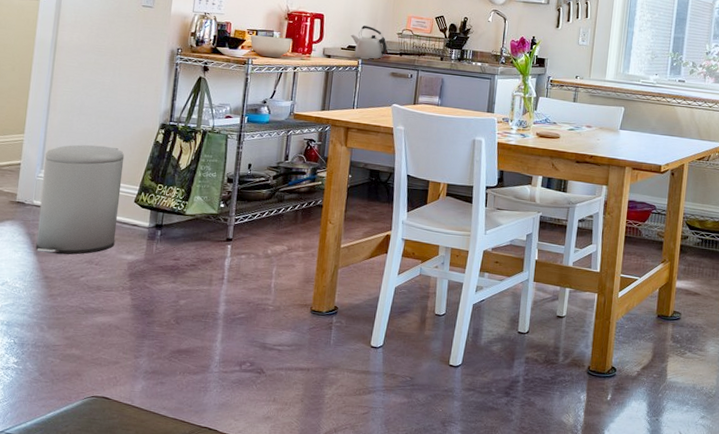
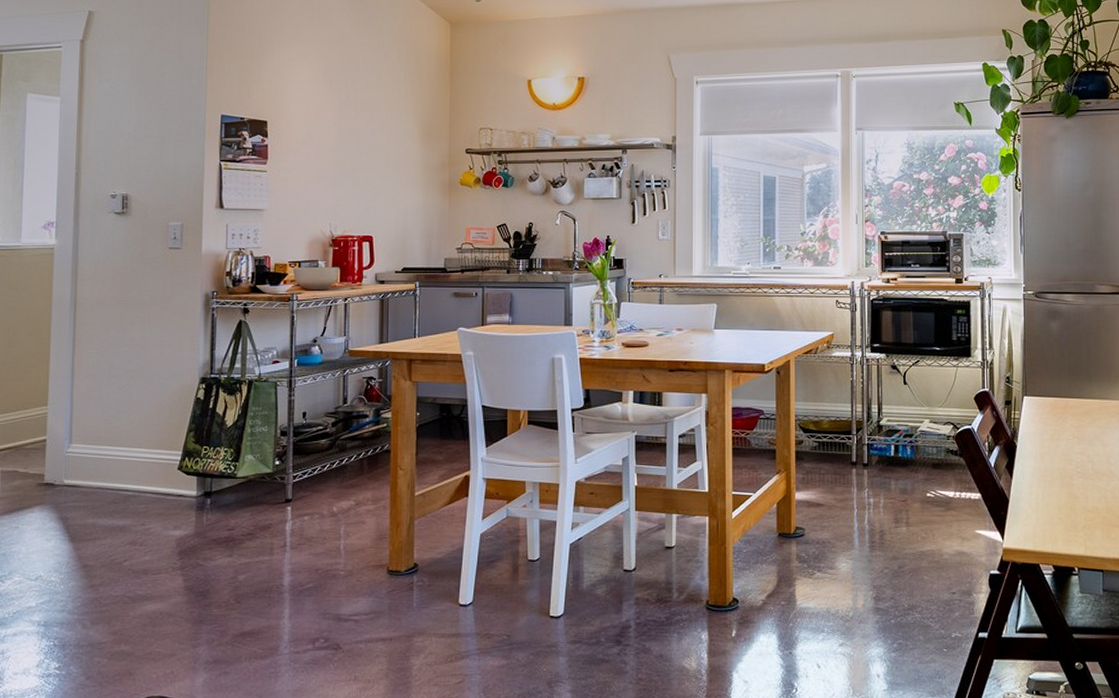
pedal bin: present [35,144,125,255] -> none [70,409,163,538]
kettle: present [350,25,387,60] -> none [404,244,446,282]

